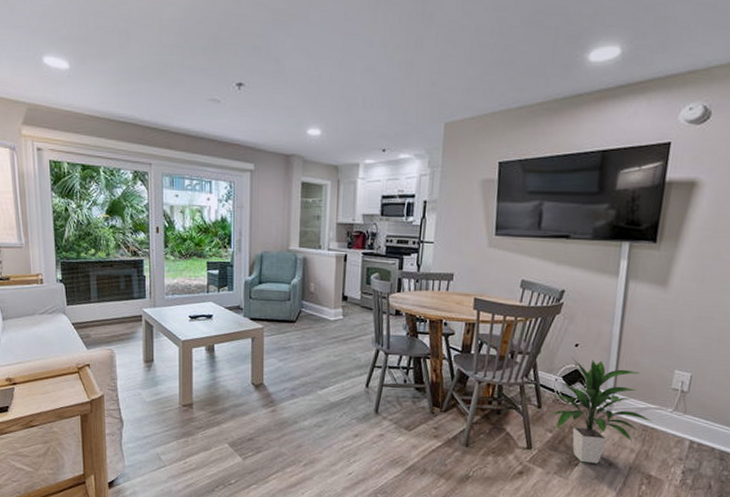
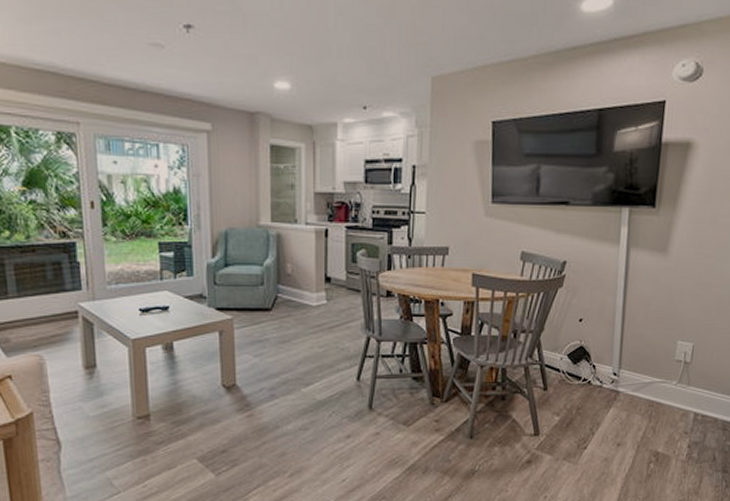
indoor plant: present [550,358,652,464] -> none [556,334,657,445]

